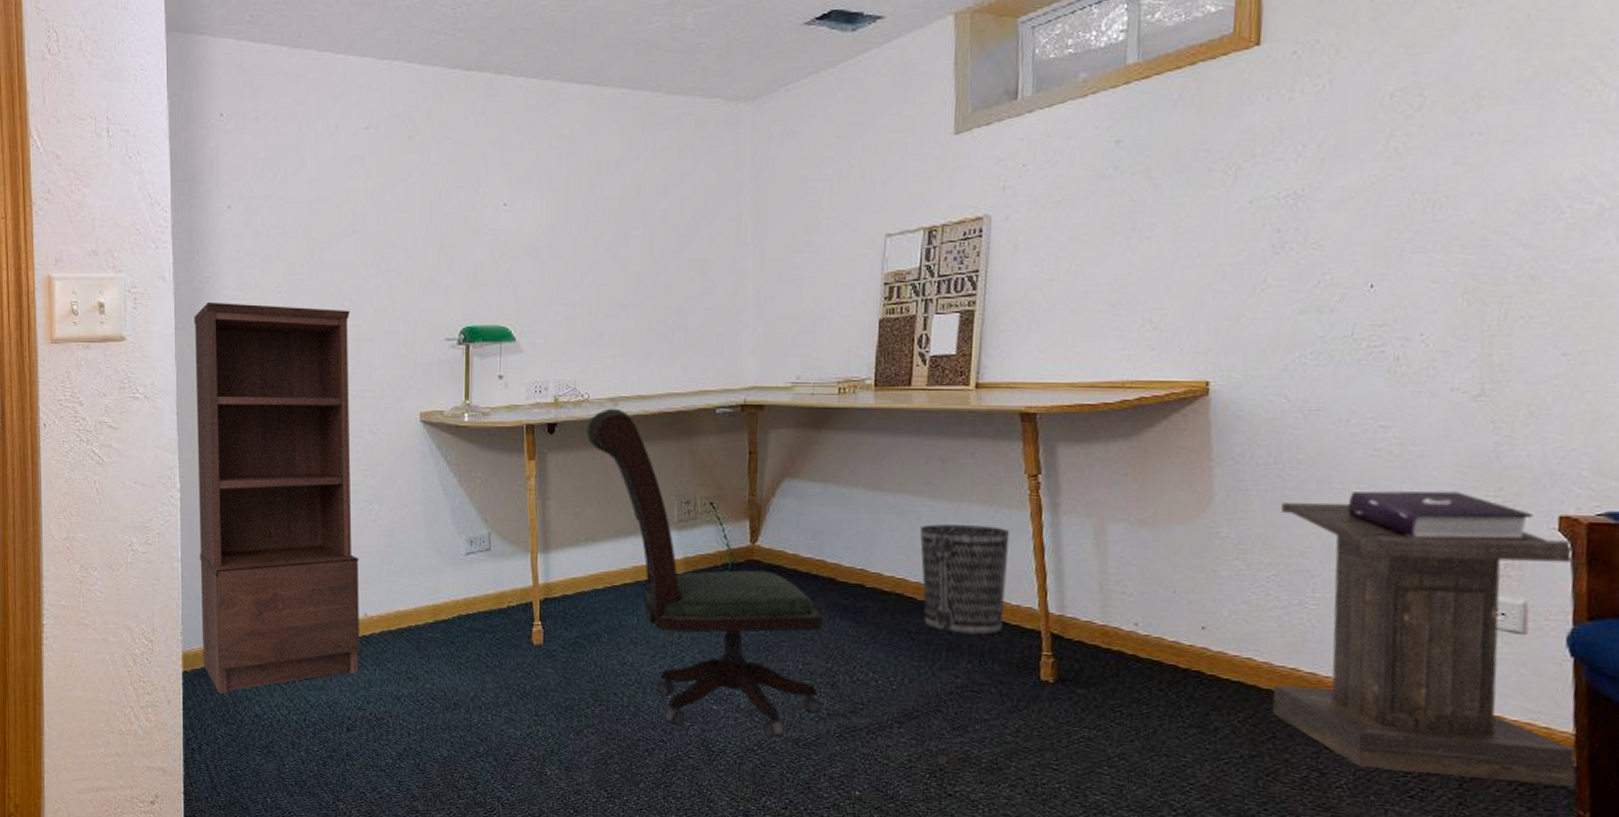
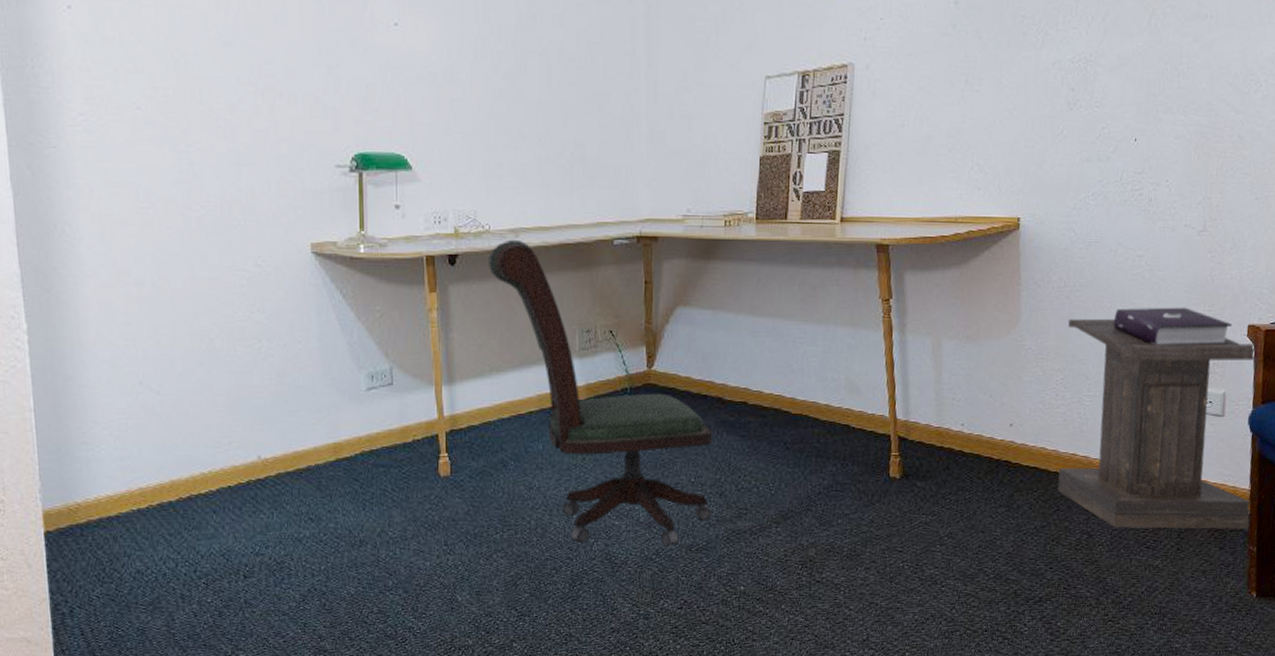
shelving unit: present [194,301,360,694] -> none [31,116,255,552]
wastebasket: present [919,524,1009,635] -> none [794,345,866,442]

